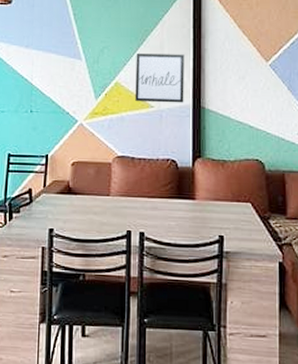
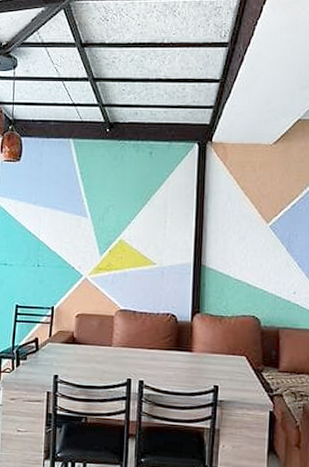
wall art: present [135,53,184,103] -> none [138,212,187,261]

